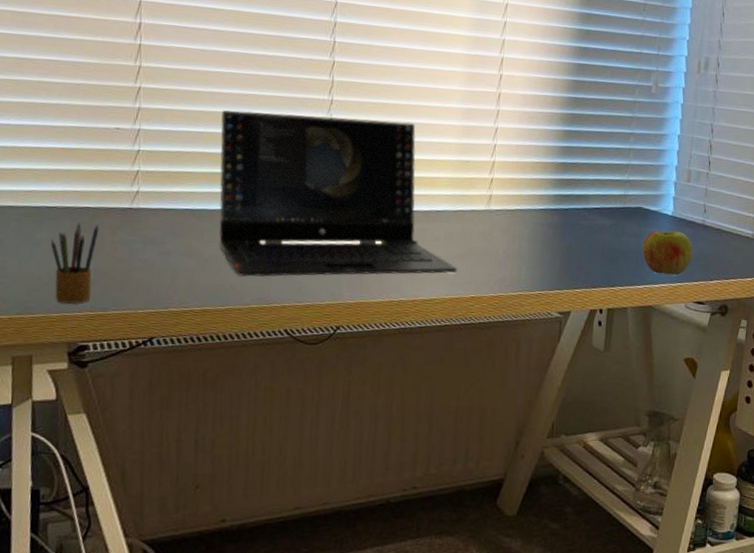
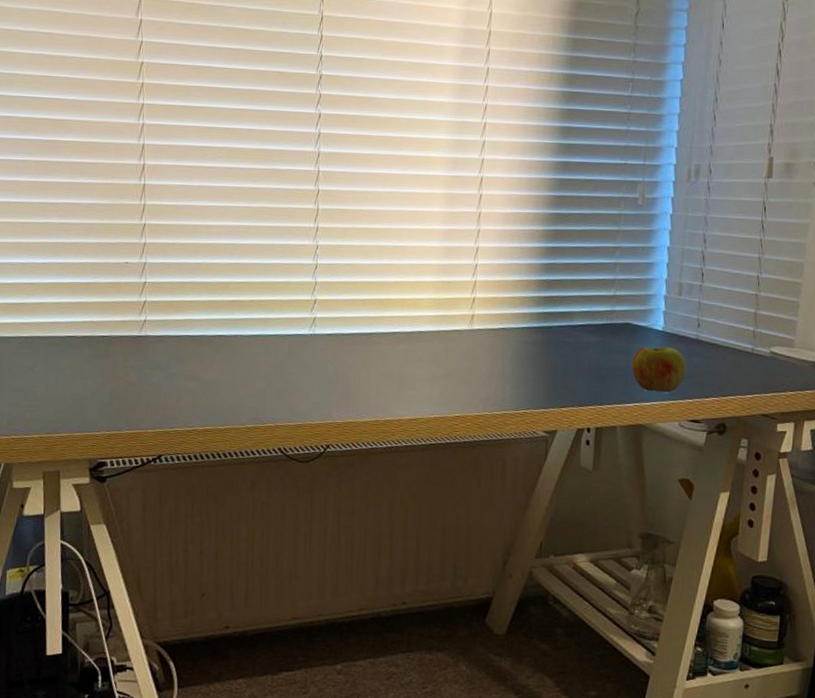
pencil box: present [50,223,99,304] -> none [72,350,113,424]
laptop computer: present [218,109,457,277] -> none [216,241,441,398]

